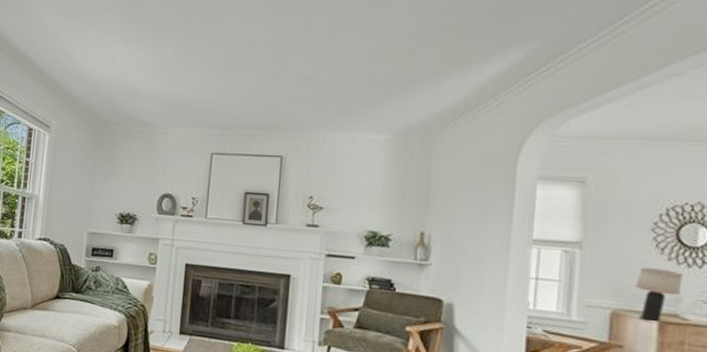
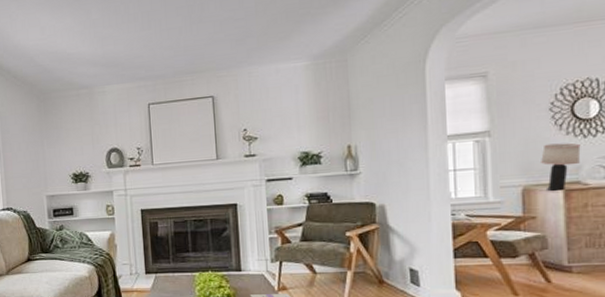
picture frame: present [242,191,269,227] -> none [184,132,210,166]

